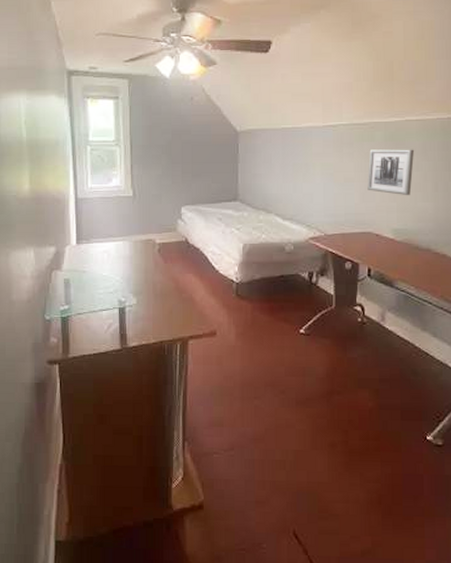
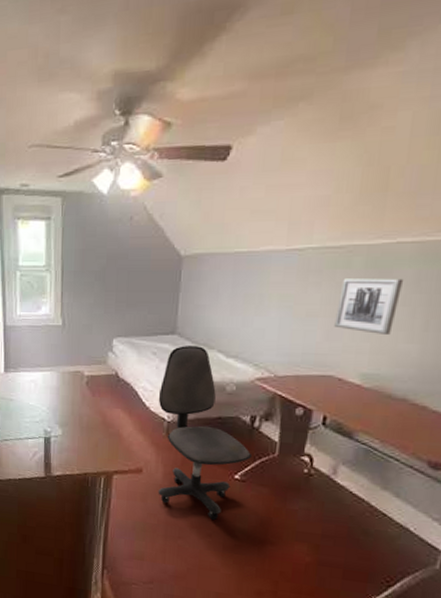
office chair: none [226,211,314,375] -> present [158,346,253,520]

